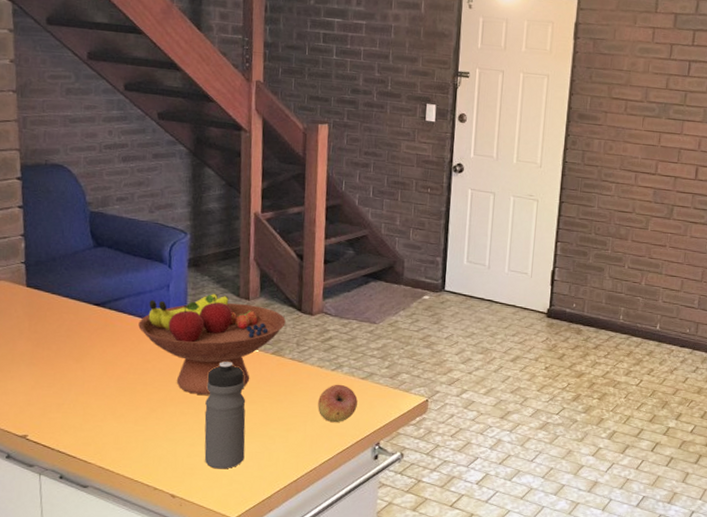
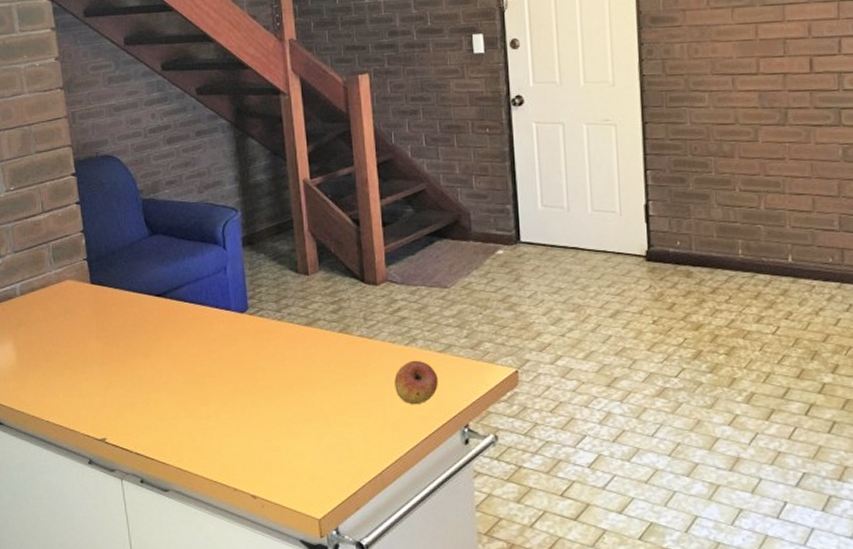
fruit bowl: present [138,294,286,395] -> none [200,272,349,383]
water bottle: present [204,362,246,469] -> none [274,345,323,464]

